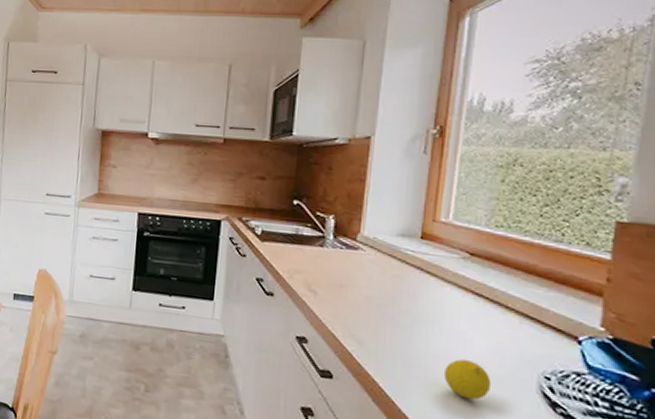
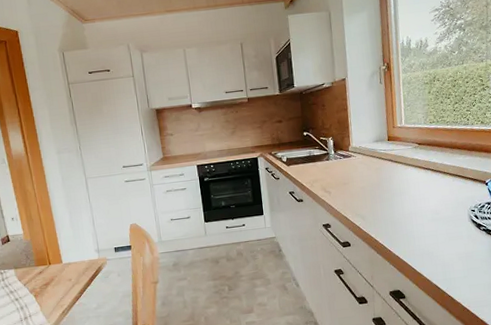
fruit: present [443,358,492,400] -> none [415,211,444,236]

